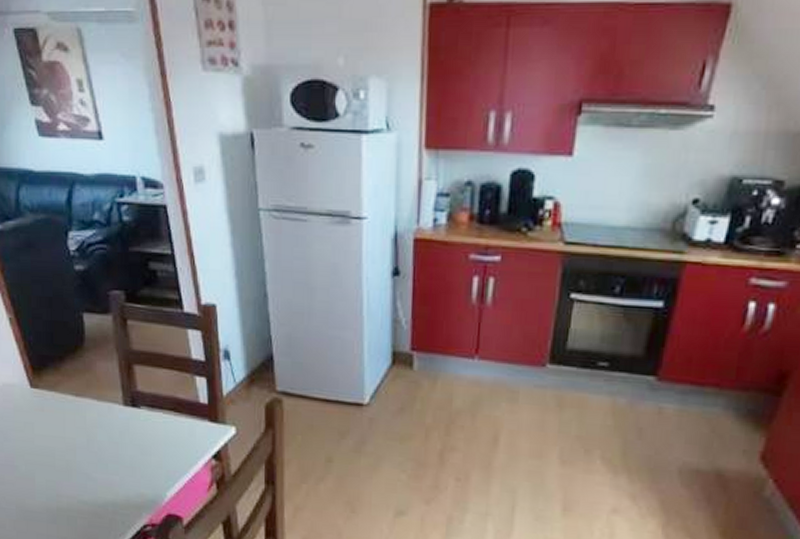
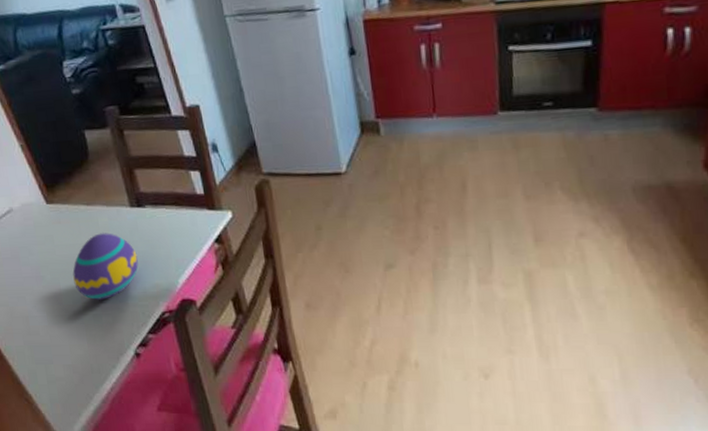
decorative egg: none [50,429,124,502] -> present [72,233,138,300]

